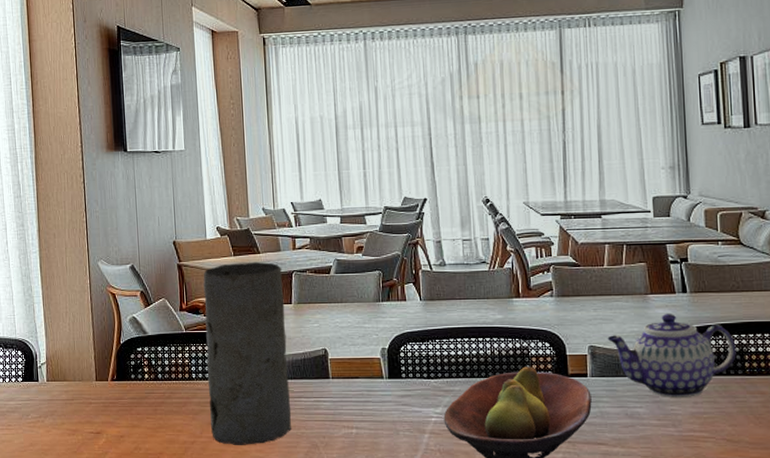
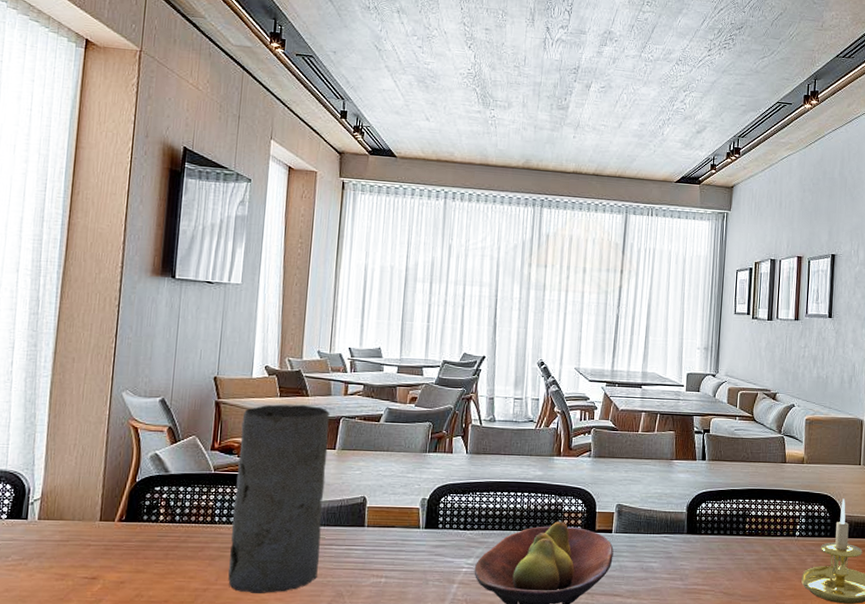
teapot: present [607,314,736,397] -> none [633,478,740,554]

